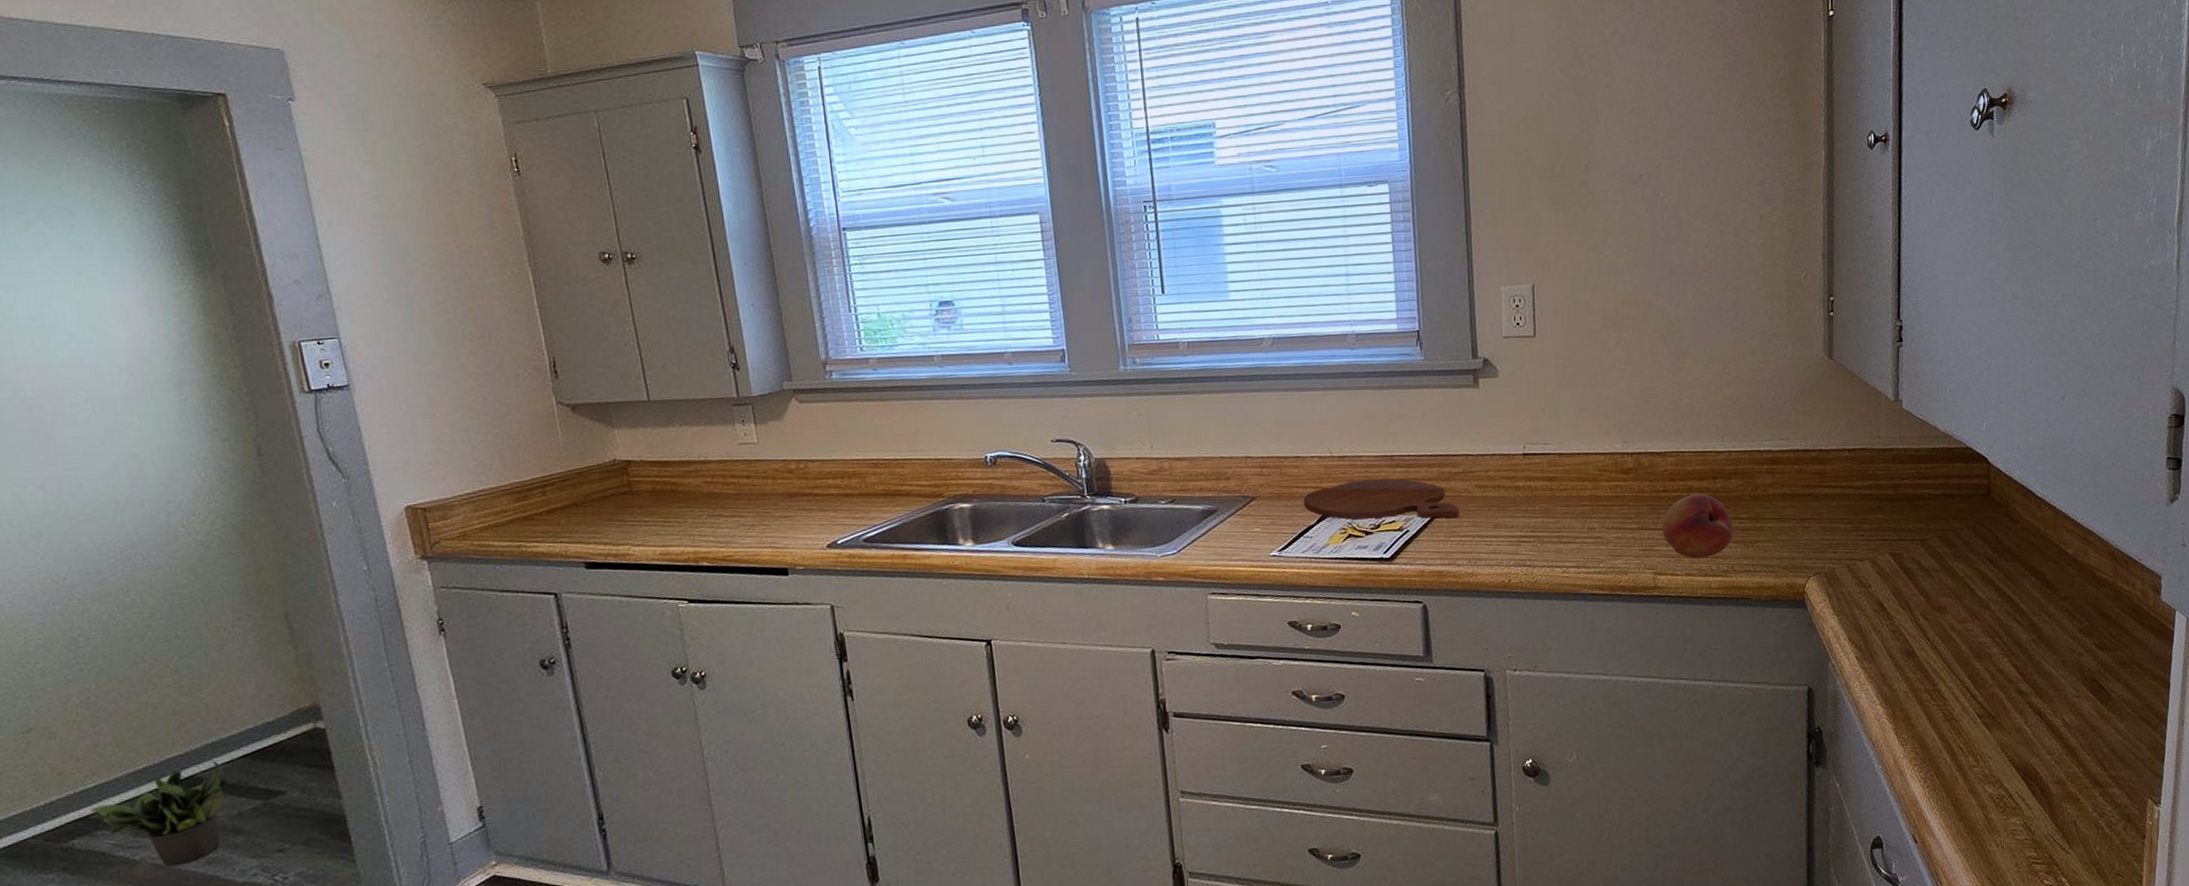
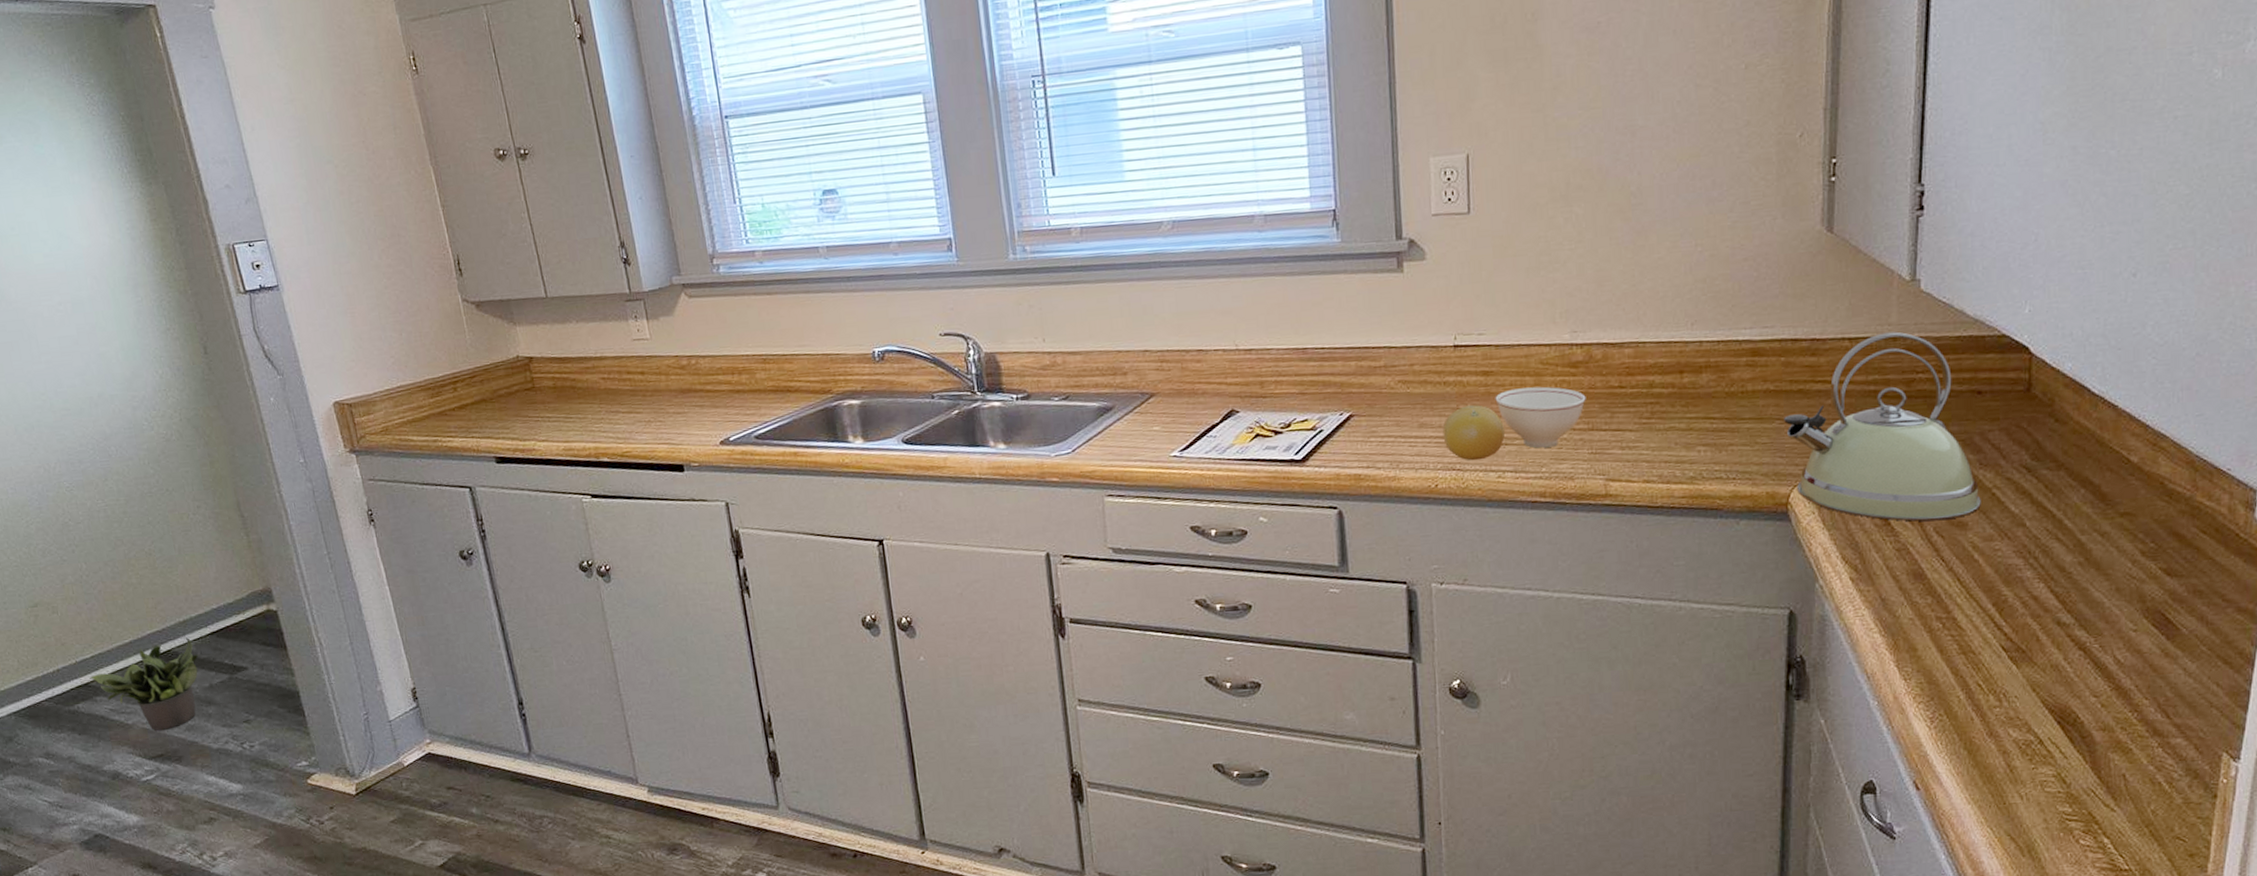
cutting board: present [1303,478,1459,520] -> none [1206,373,1380,418]
fruit: none [1514,507,1569,558] -> present [1442,405,1506,461]
bowl: none [1559,491,1637,546] -> present [1495,386,1586,448]
fruit: present [1661,493,1734,559] -> none [1616,389,1703,464]
kettle: none [1799,444,1956,607] -> present [1784,331,1981,522]

